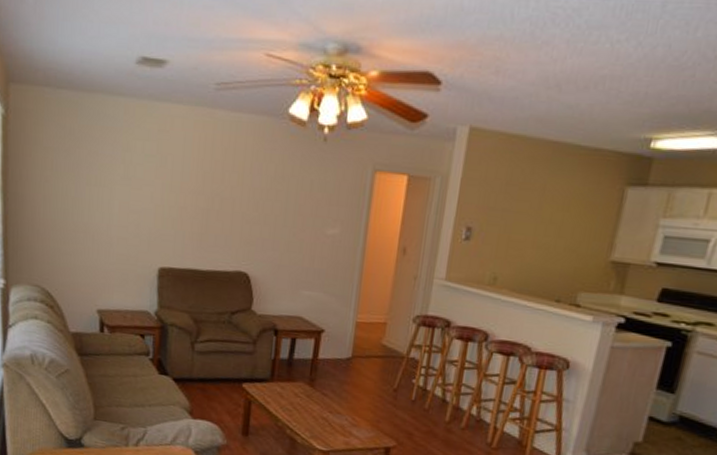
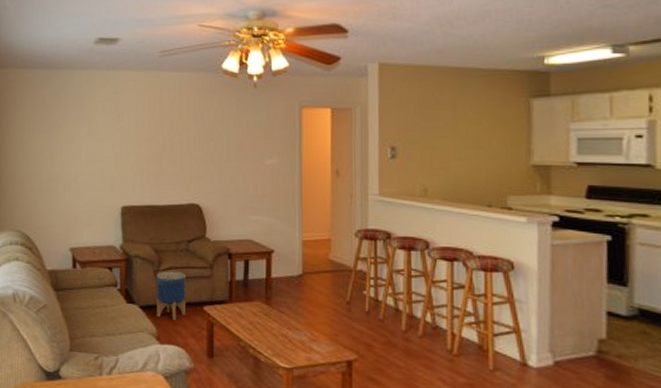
planter: none [191,343,226,395] -> present [156,271,186,320]

